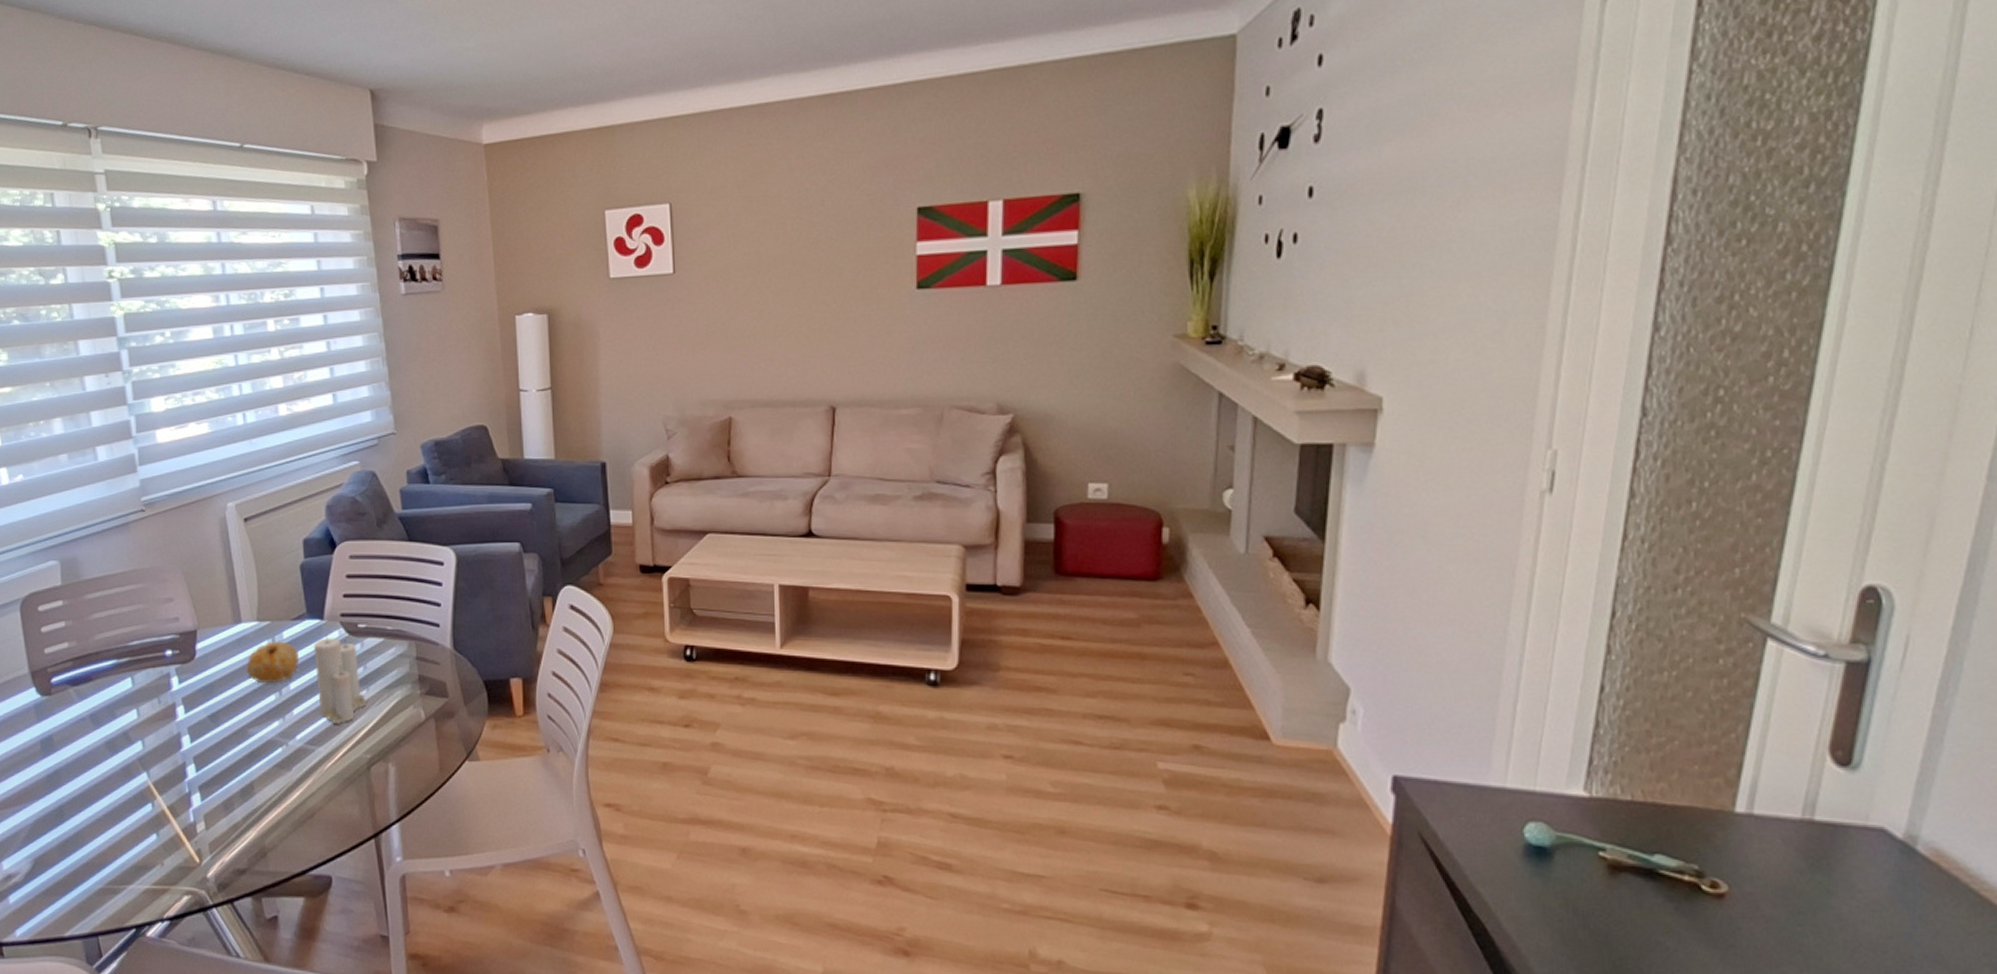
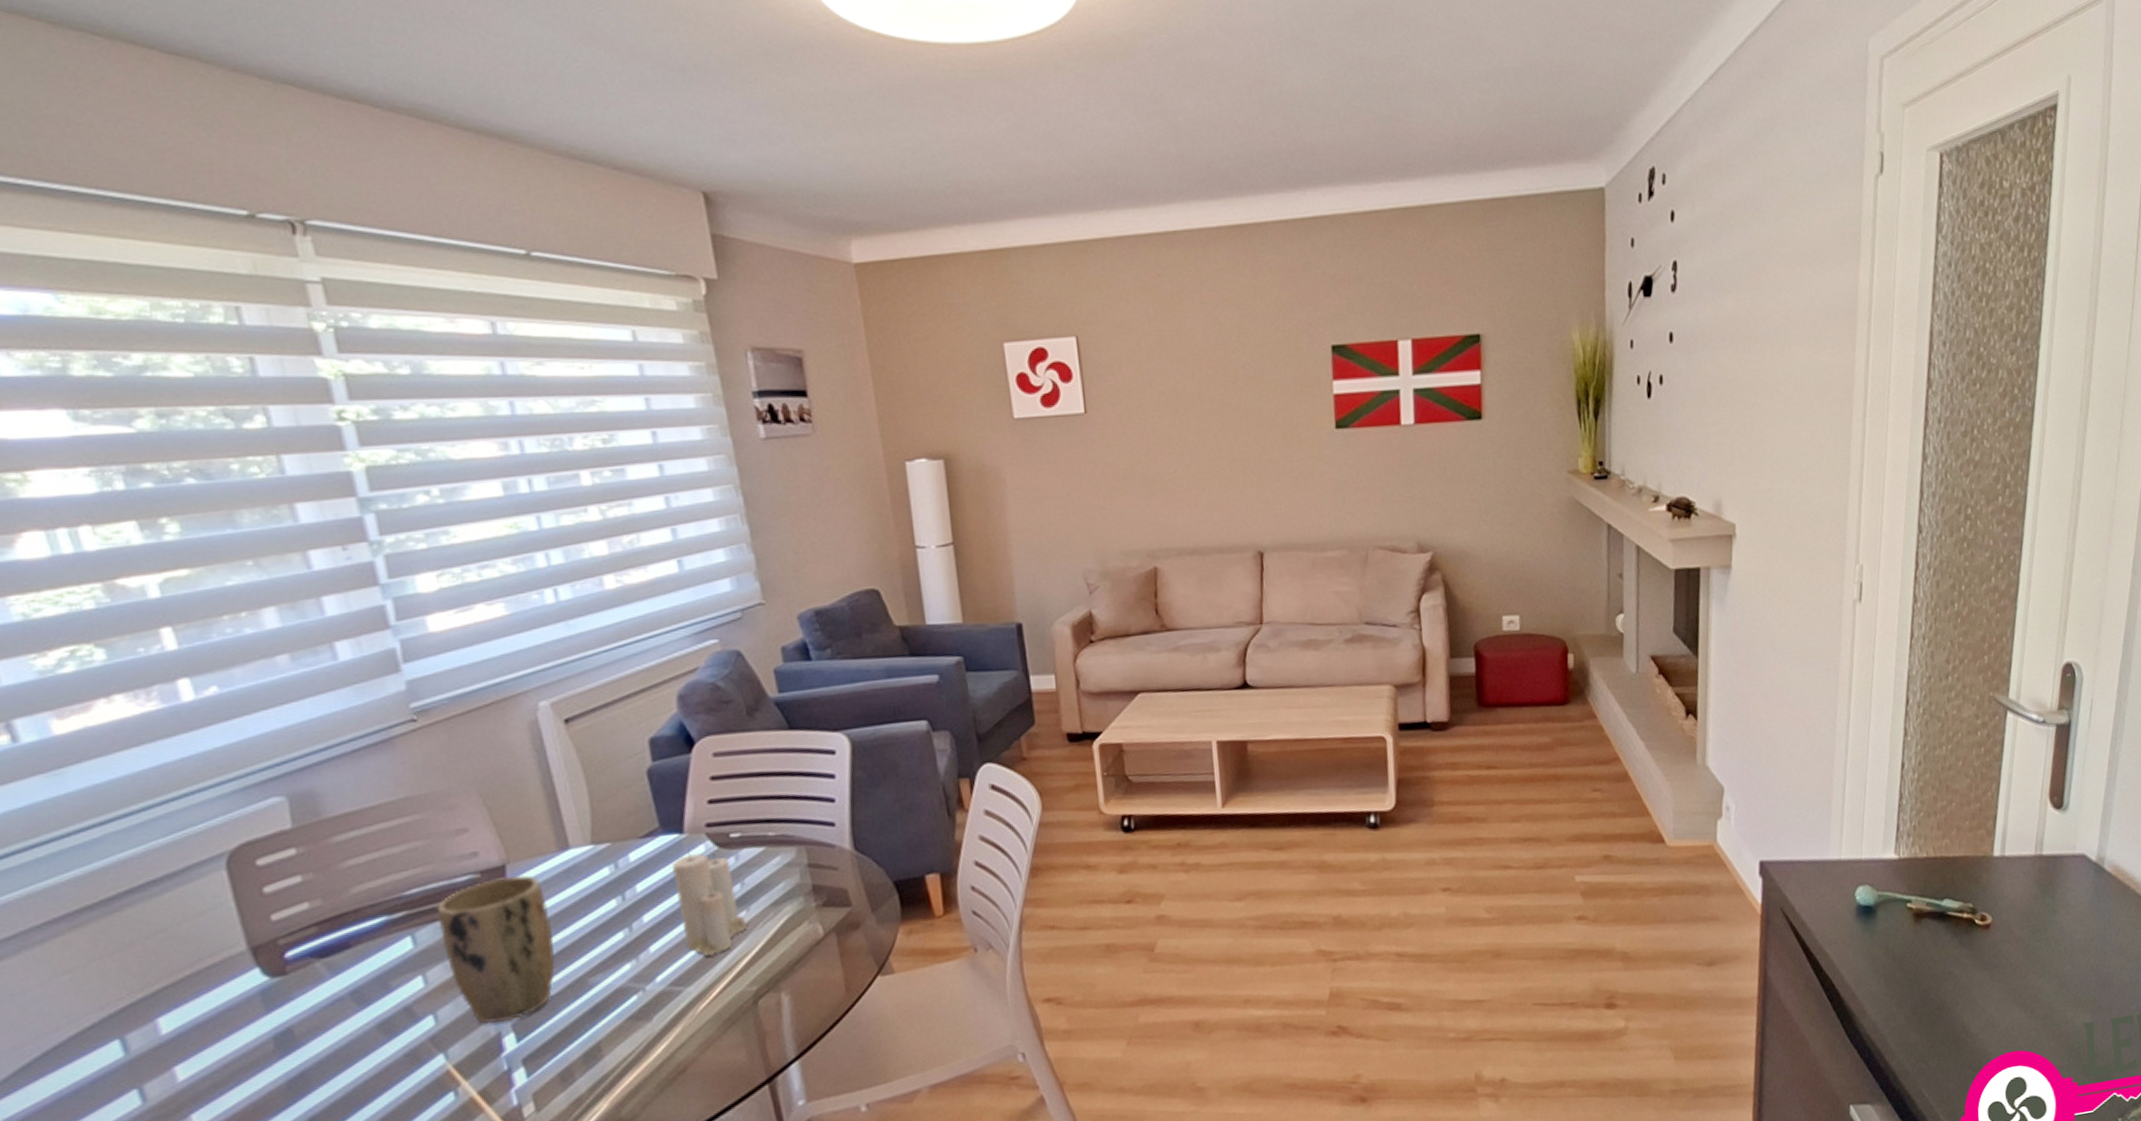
plant pot: none [149,639,227,755] -> present [436,875,556,1024]
fruit: present [246,640,299,684] -> none [580,864,653,921]

